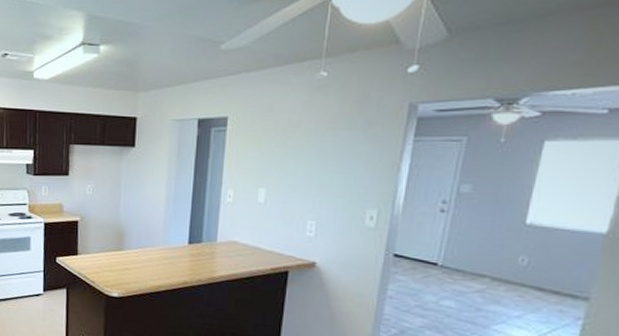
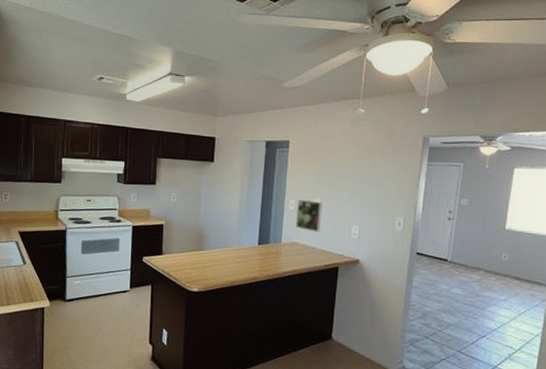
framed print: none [234,188,269,229] -> present [295,199,323,232]

